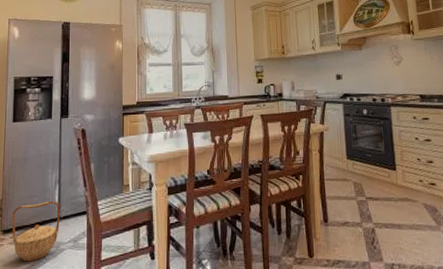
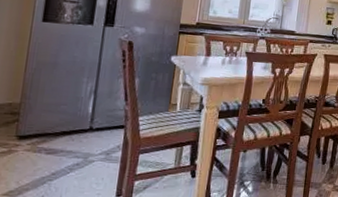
basket: present [12,200,60,262] -> none [30,110,94,170]

